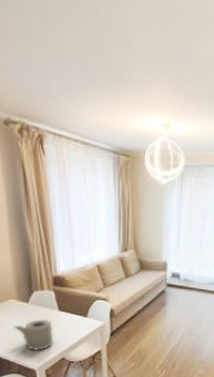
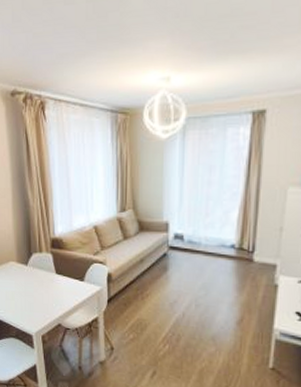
toilet paper roll: present [13,319,54,351] -> none [12,282,51,315]

